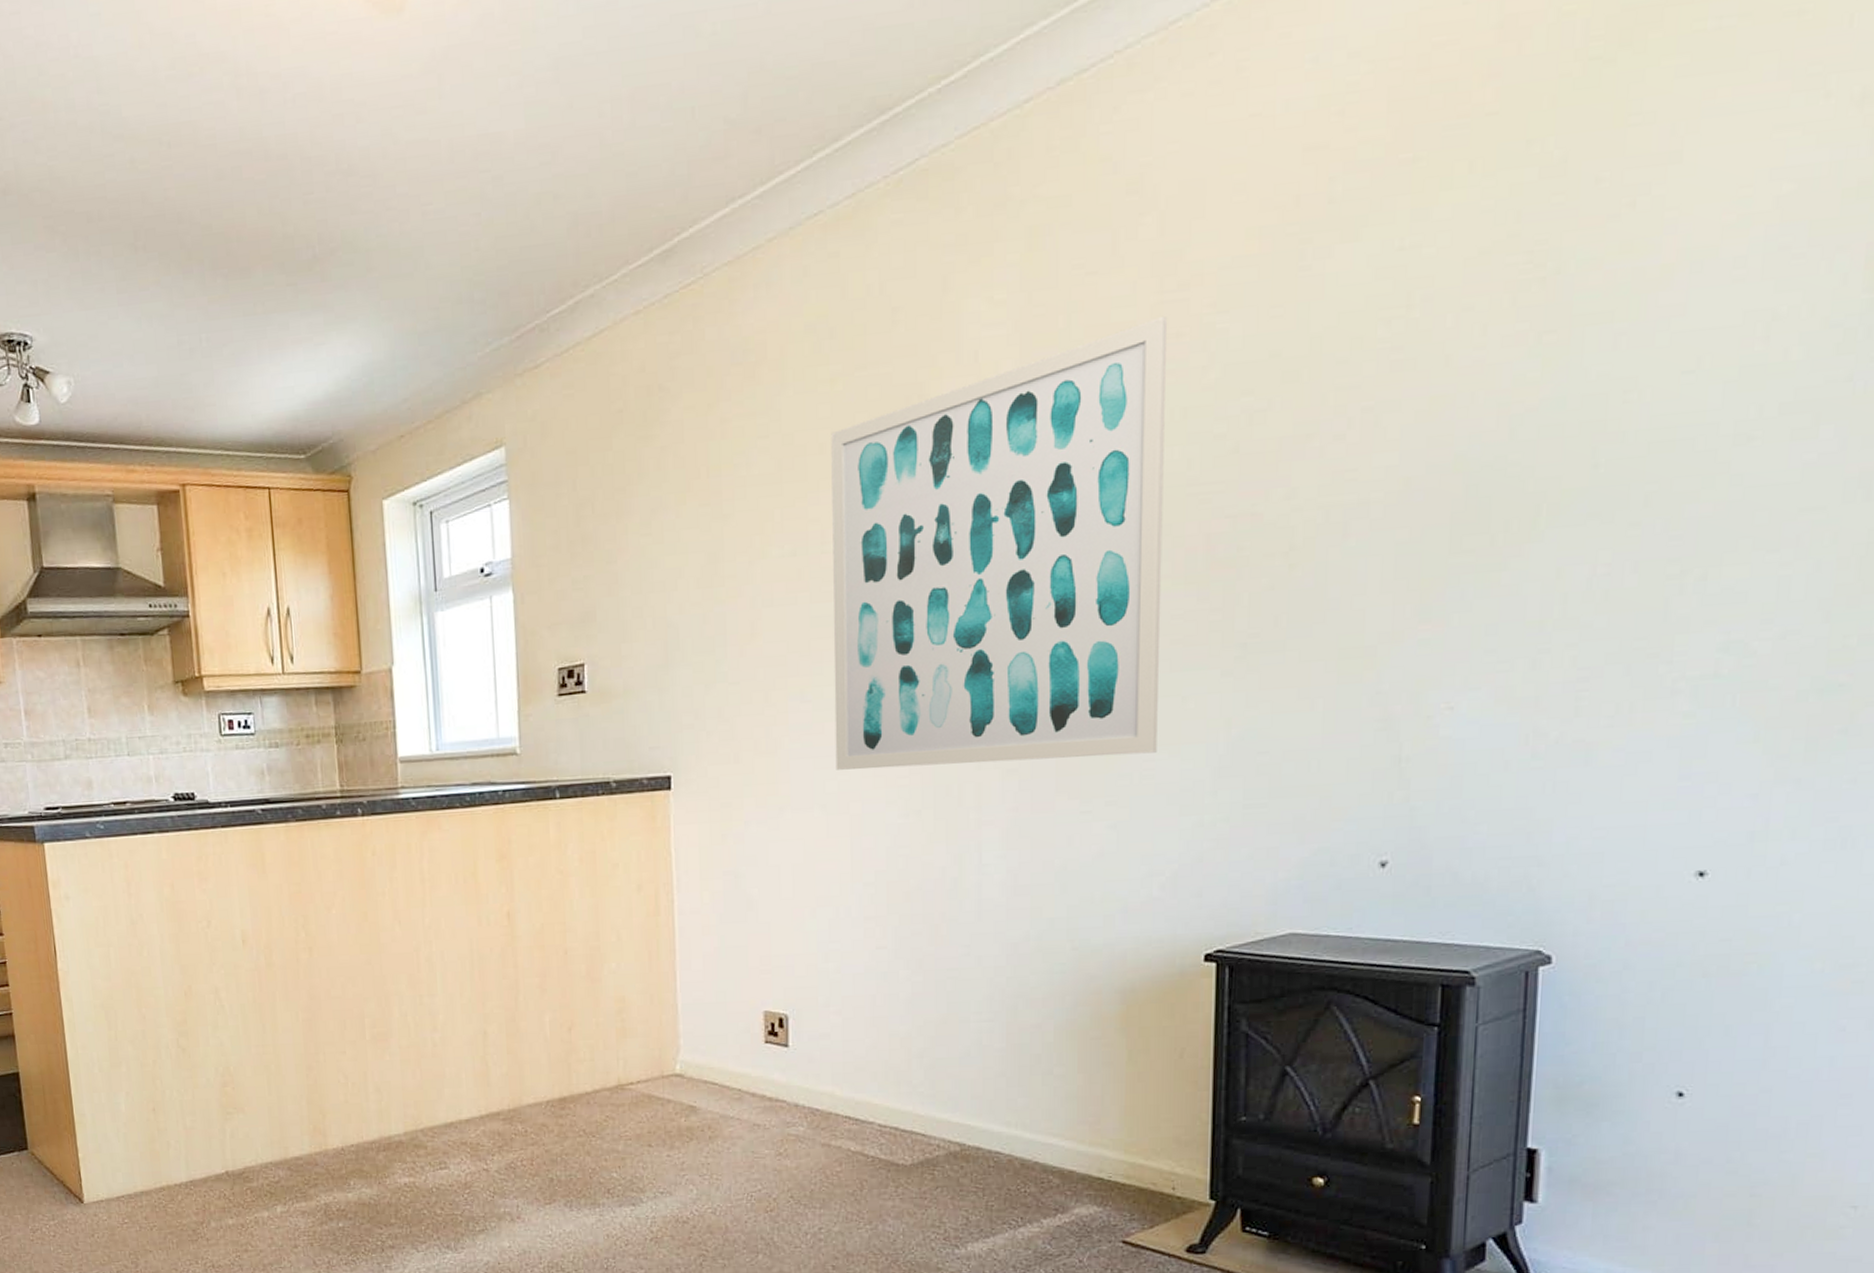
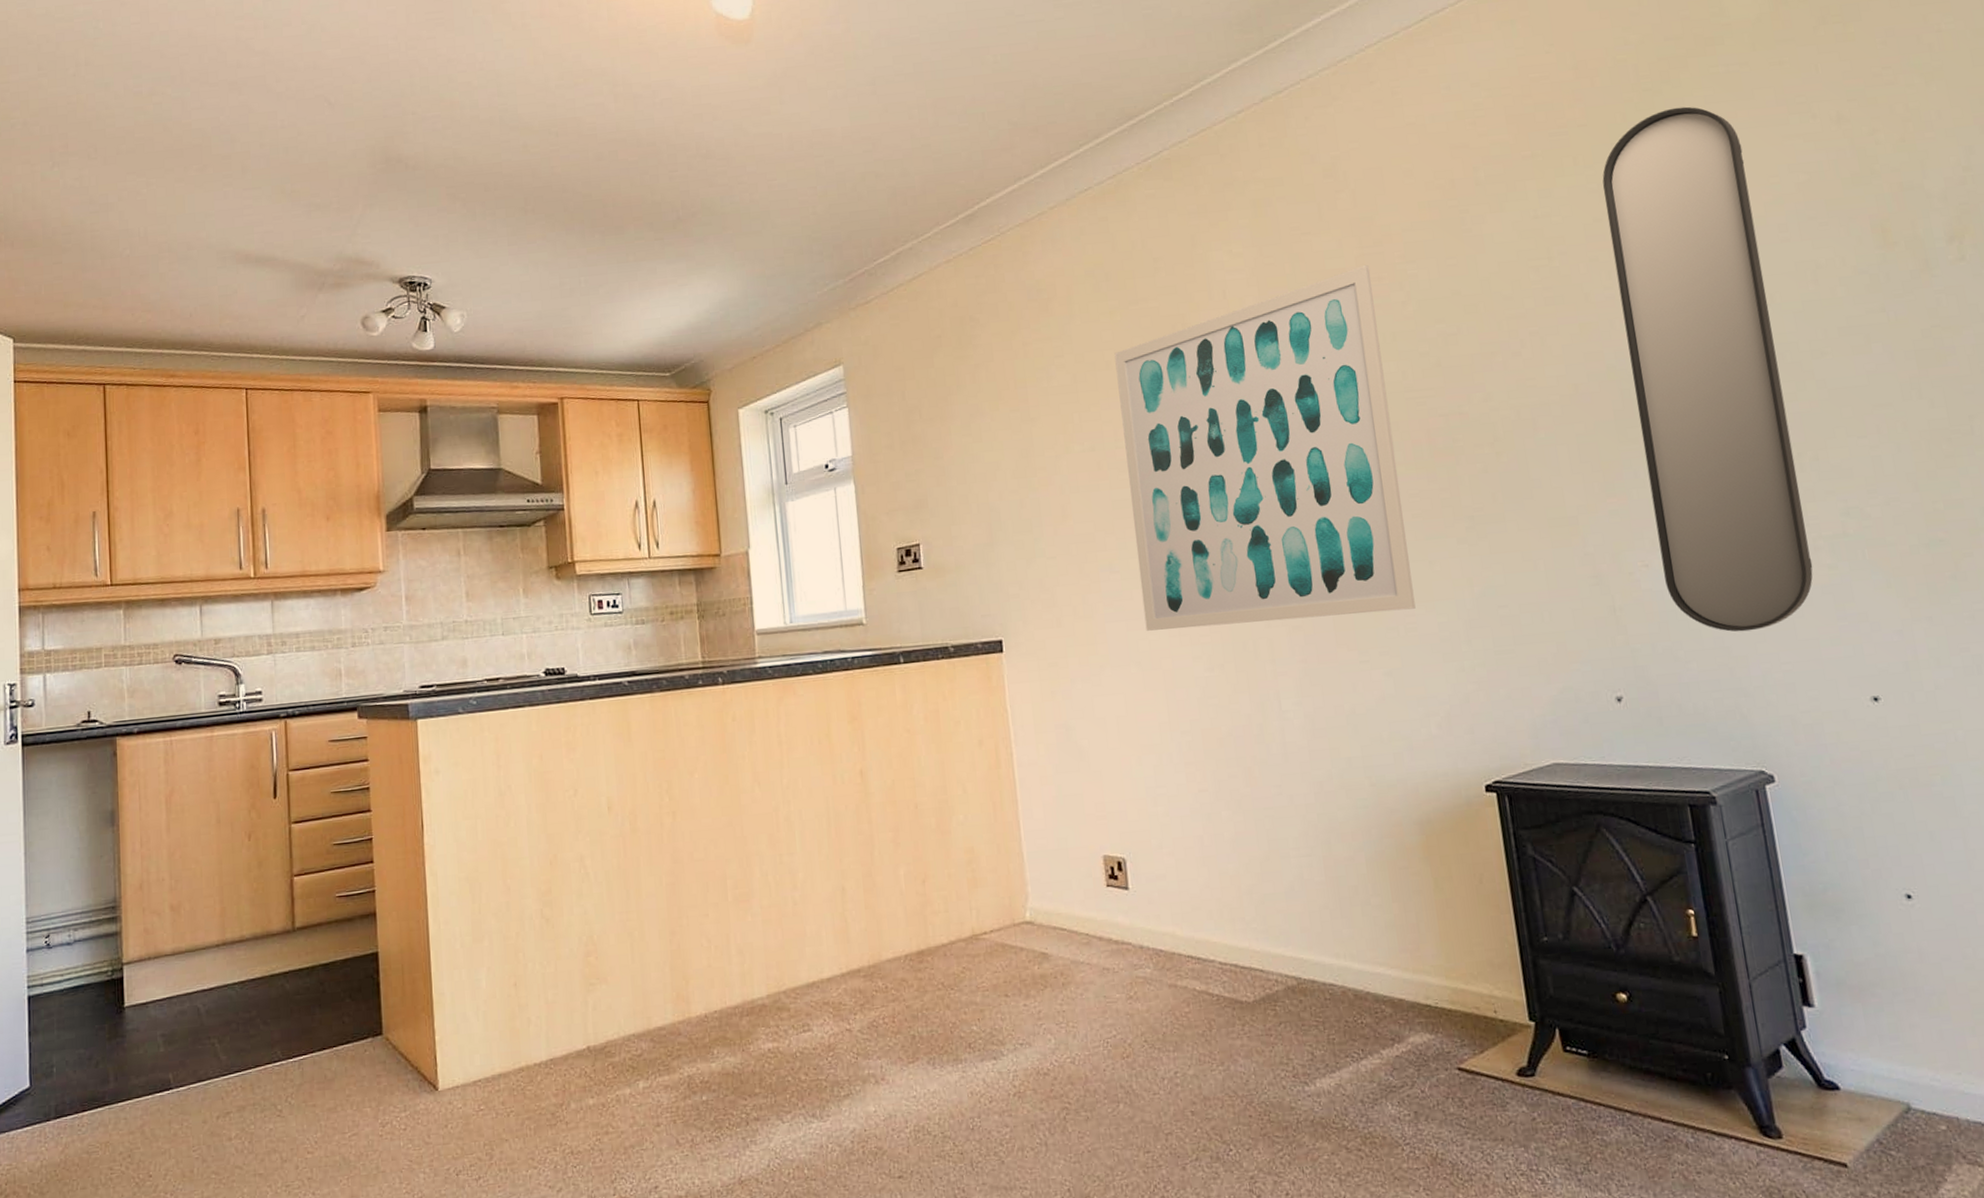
home mirror: none [1470,83,1712,791] -> present [1602,106,1813,632]

